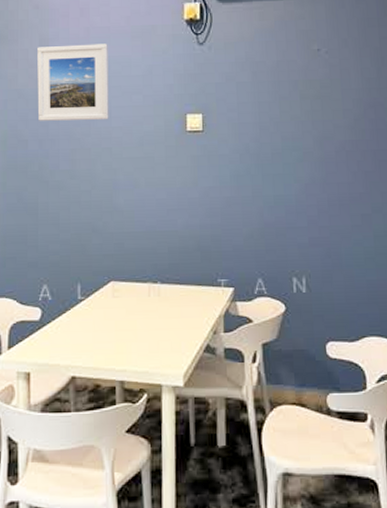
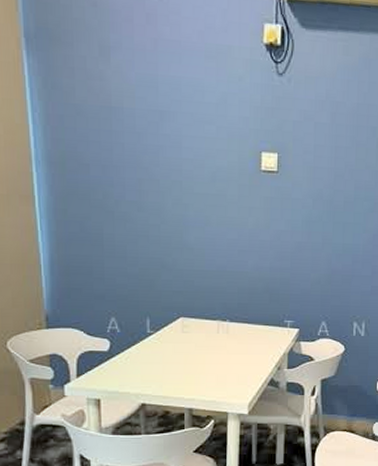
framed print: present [37,43,109,121] -> none [97,55,179,150]

